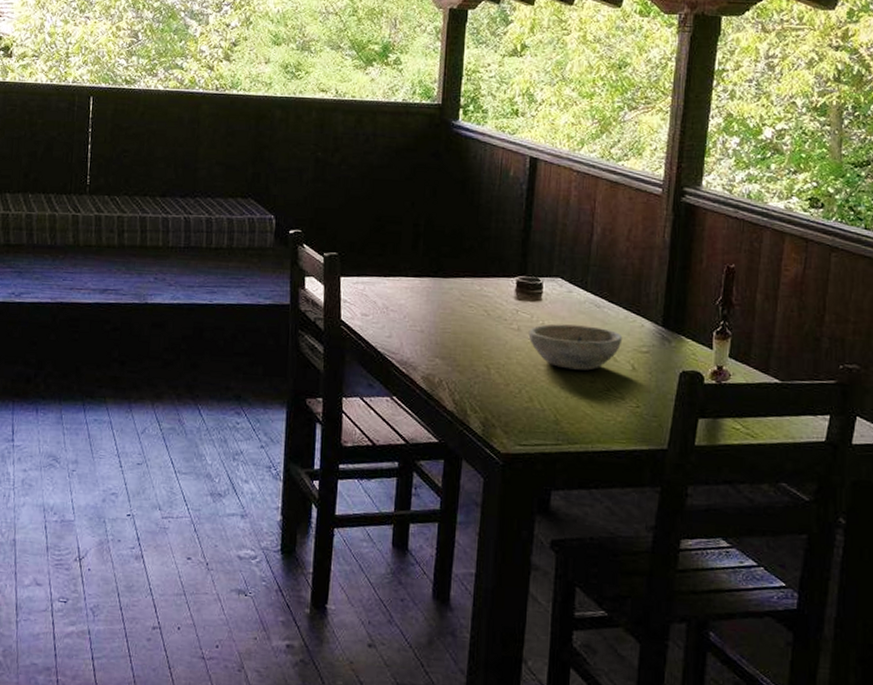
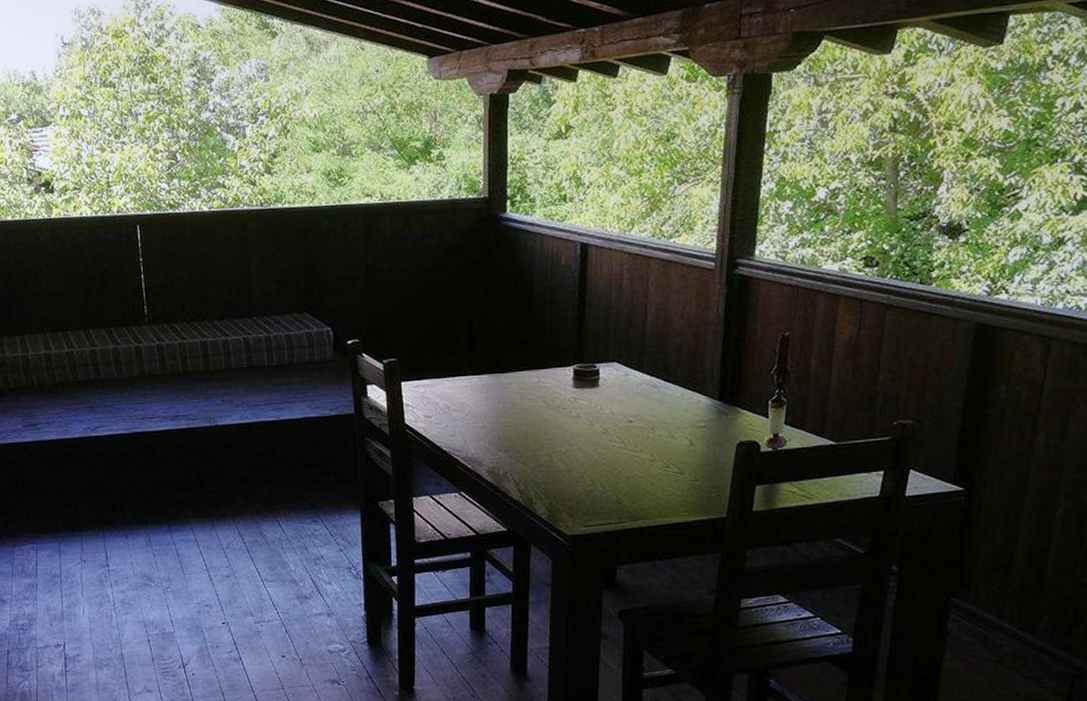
bowl: present [528,324,623,371] -> none [588,406,680,450]

